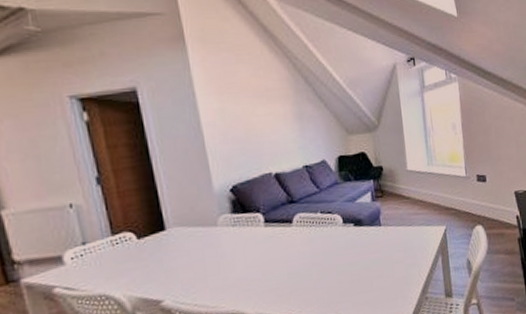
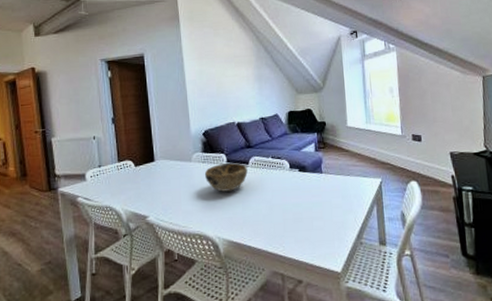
decorative bowl: none [236,222,292,260] -> present [204,163,248,192]

